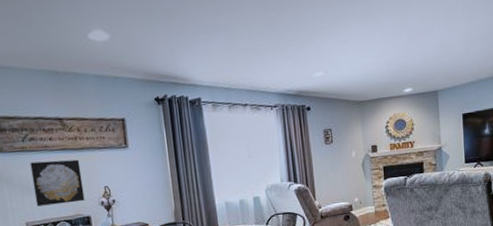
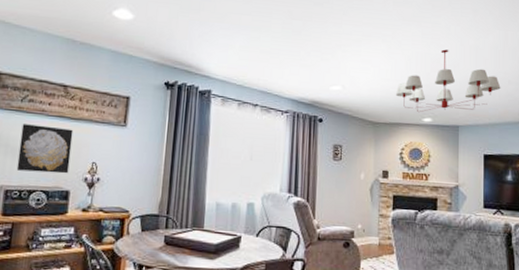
chandelier: none [376,15,475,85] -> present [396,49,501,113]

